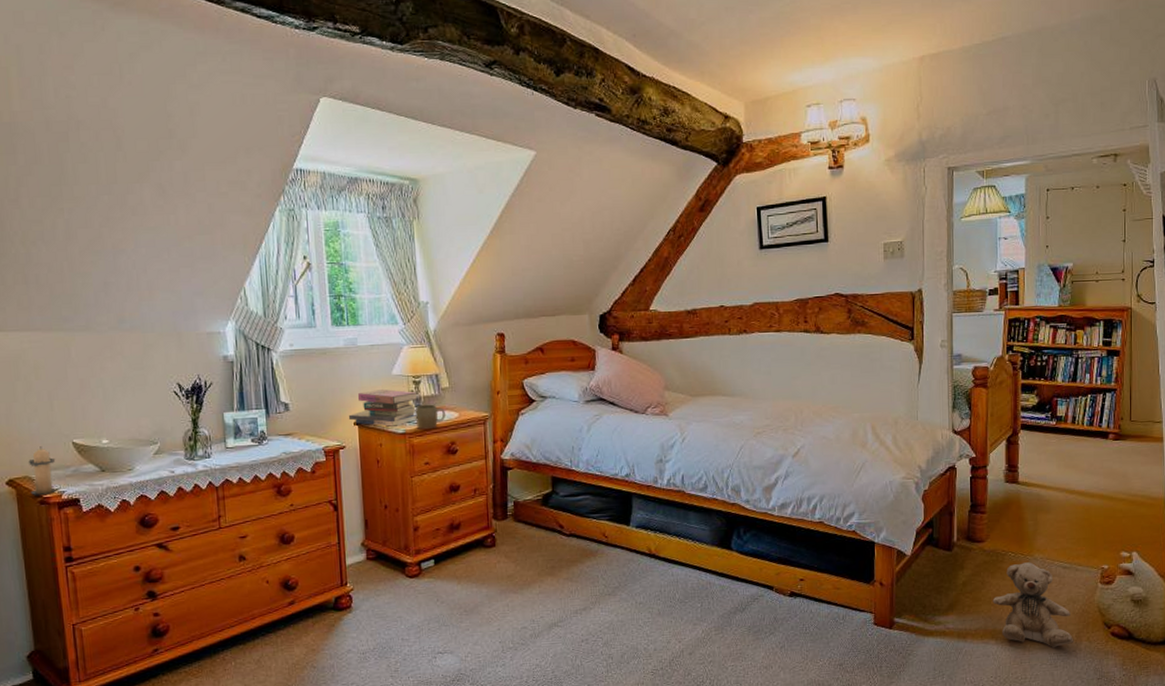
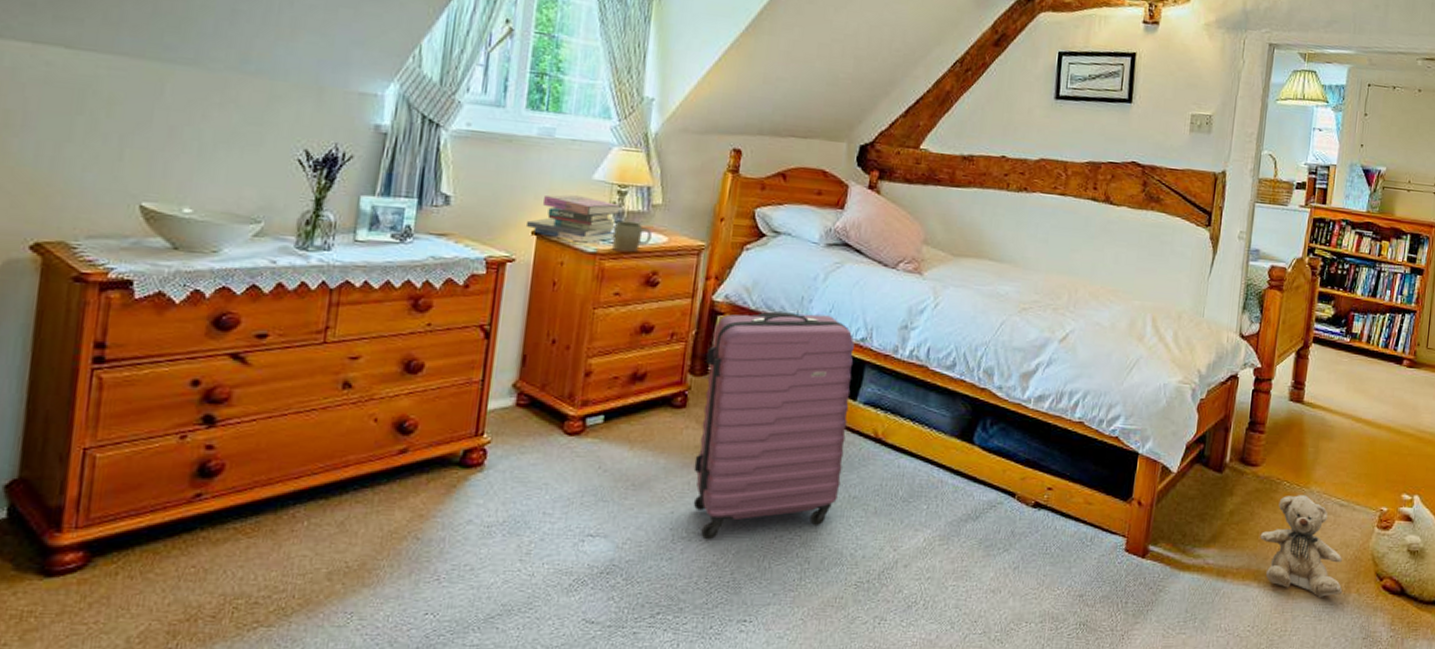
candle: present [28,446,57,496] -> none [62,205,111,271]
suitcase: none [504,459,627,648] -> present [693,311,854,540]

